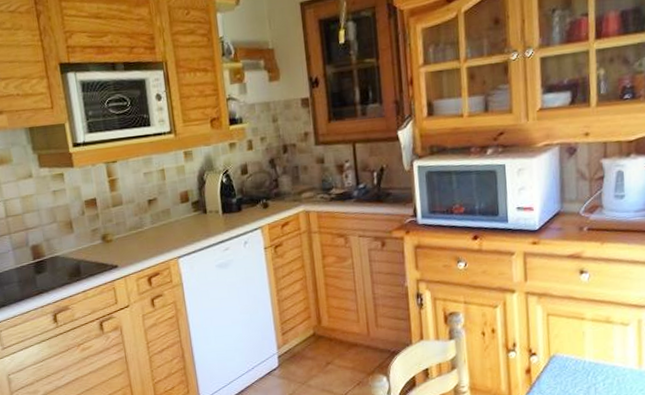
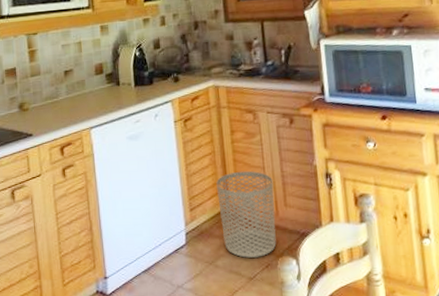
waste bin: none [308,294,368,377] -> present [216,171,277,258]

